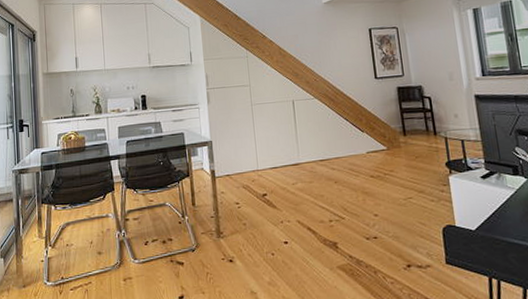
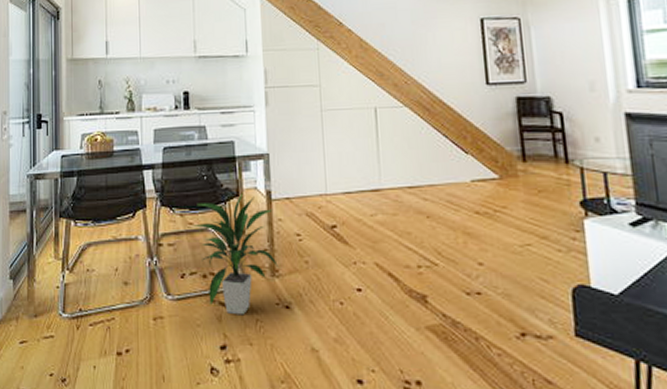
indoor plant: none [153,172,224,271] -> present [193,192,280,316]

